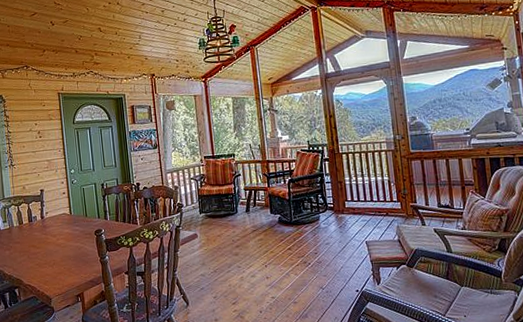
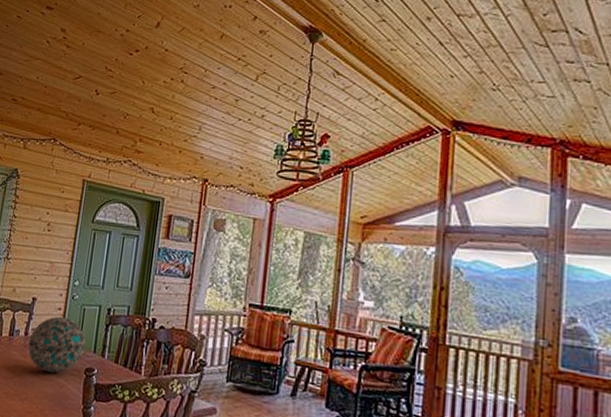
geode: none [45,198,91,241] -> present [28,316,86,373]

